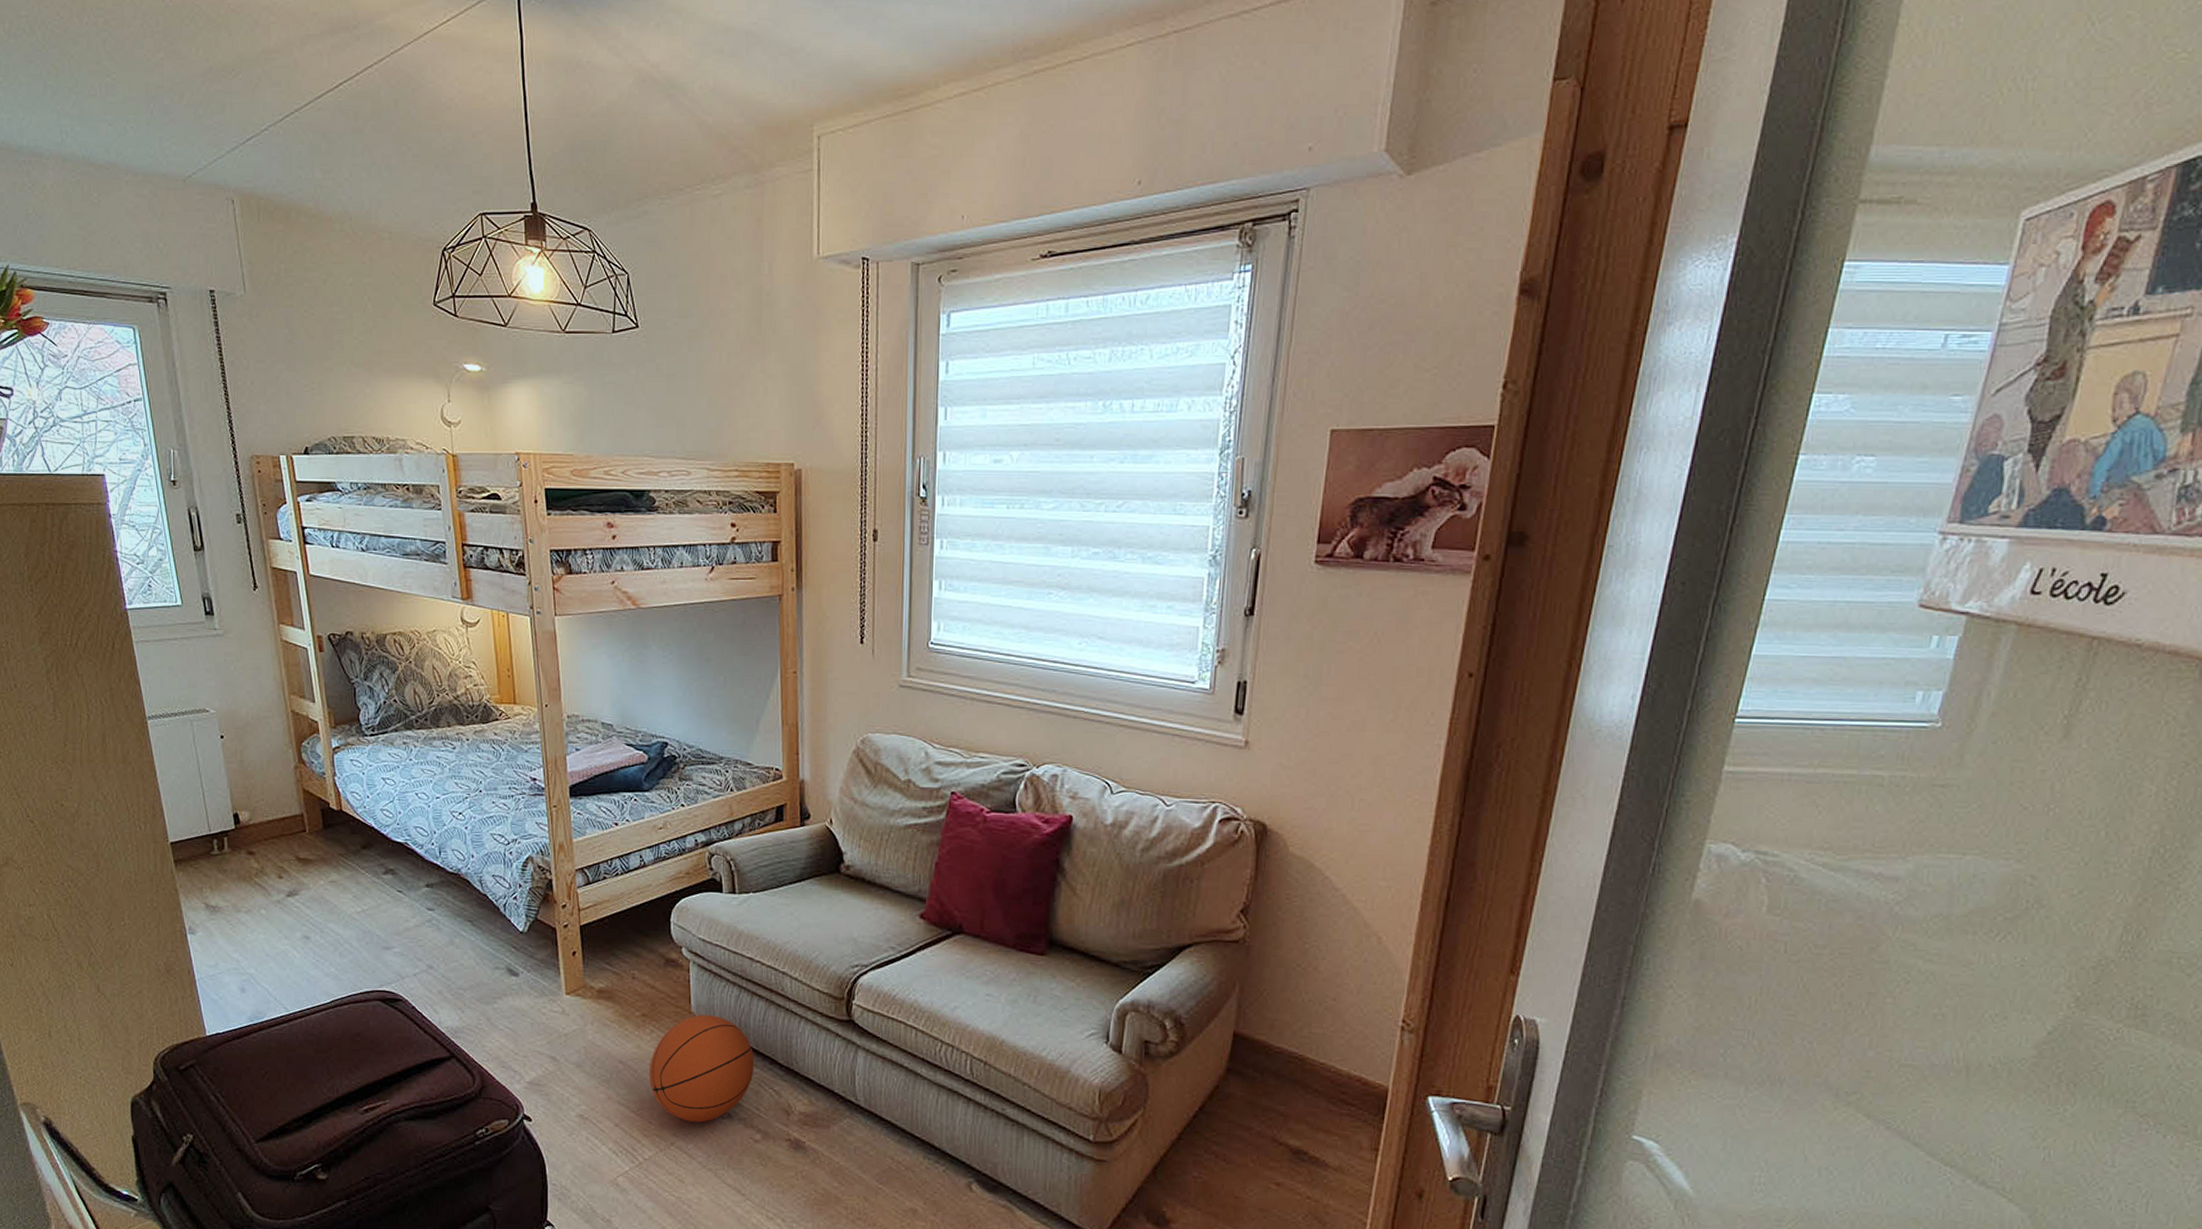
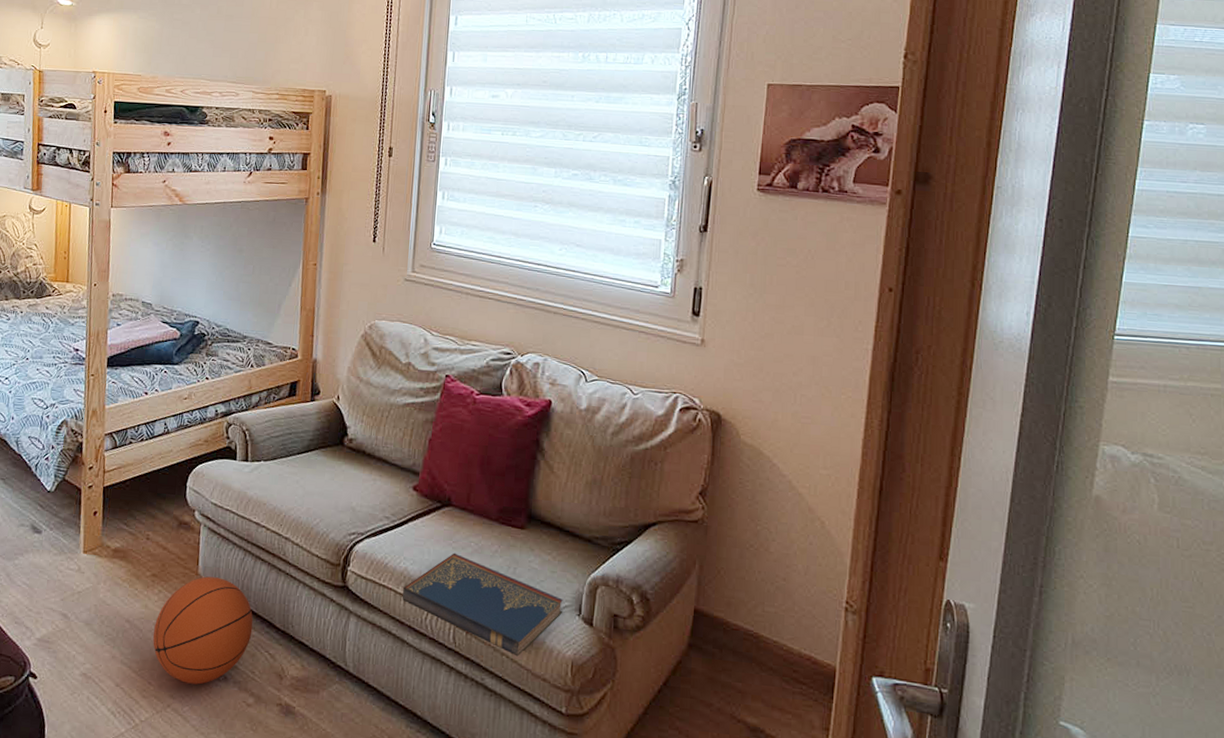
hardcover book: none [913,982,1089,1086] -> present [402,553,563,657]

